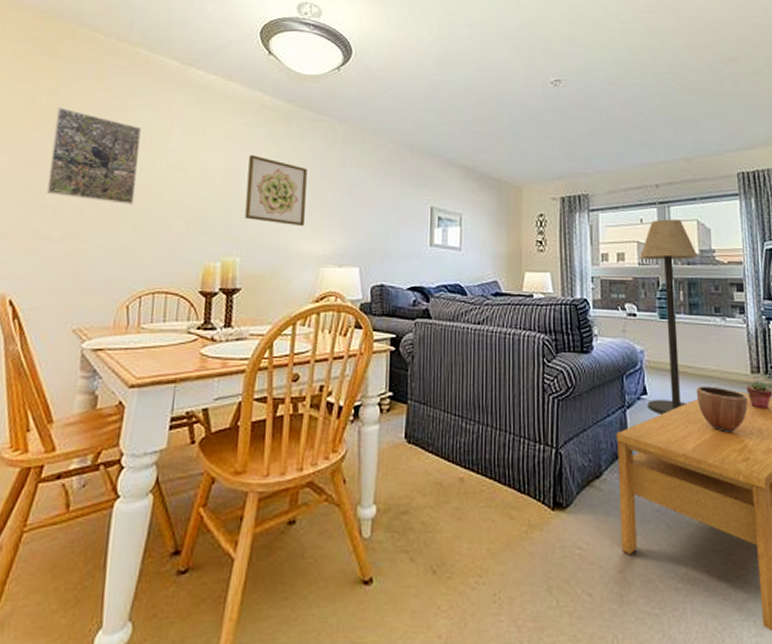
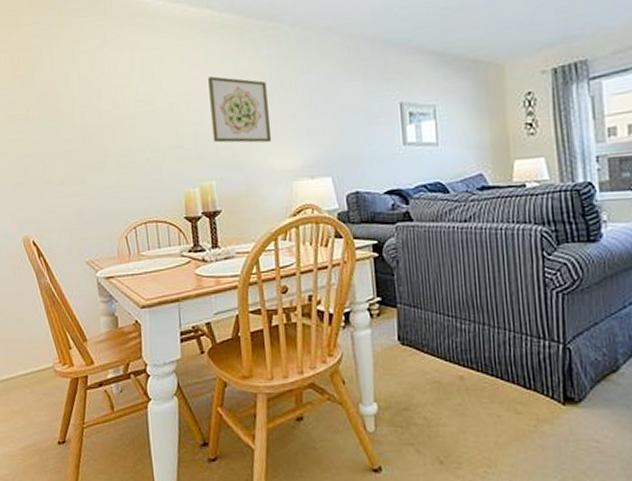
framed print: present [46,107,141,205] -> none [33,60,114,144]

